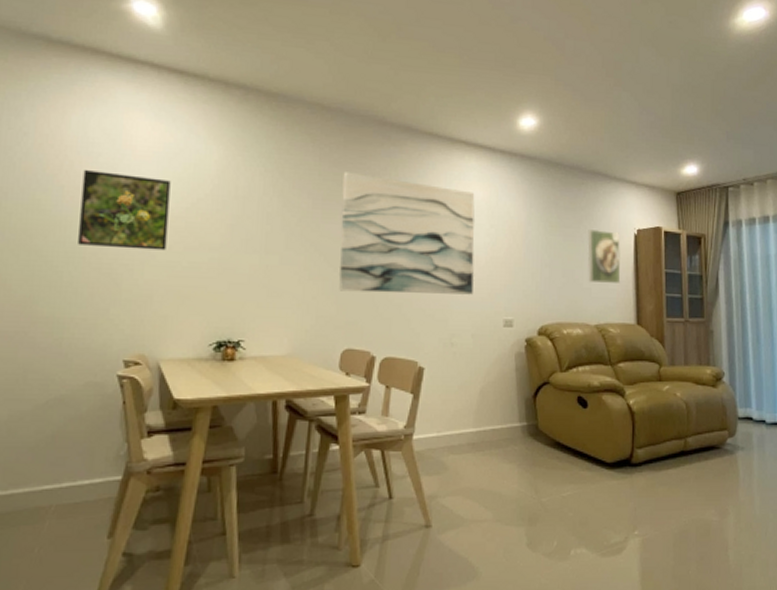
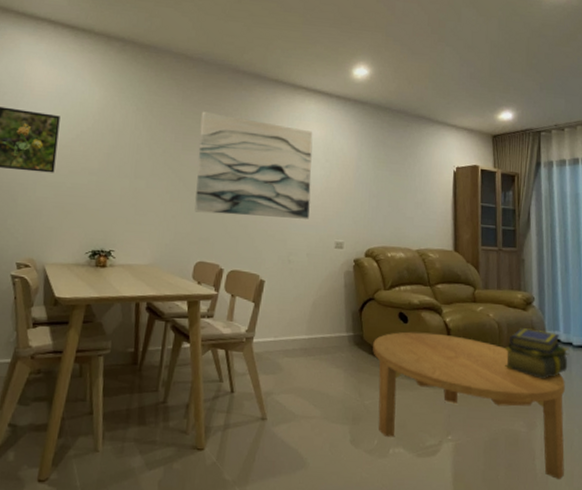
coffee table: none [549,417,759,569] -> present [373,331,565,479]
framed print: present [587,230,621,284] -> none [411,166,441,215]
stack of books: none [693,407,763,462] -> present [504,328,570,379]

